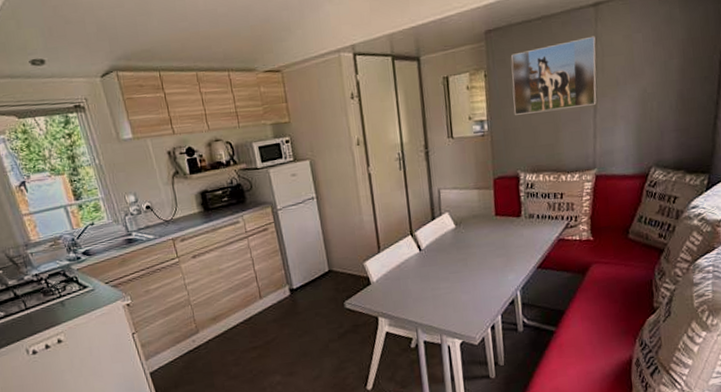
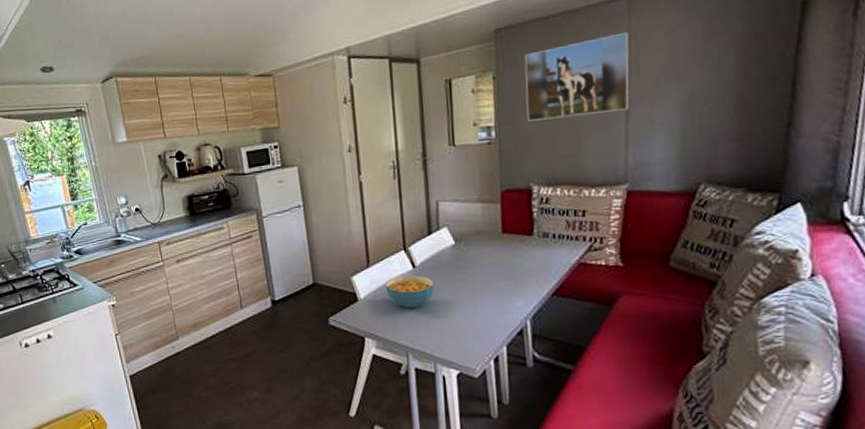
cereal bowl: none [395,257,439,288] -> present [385,274,435,309]

